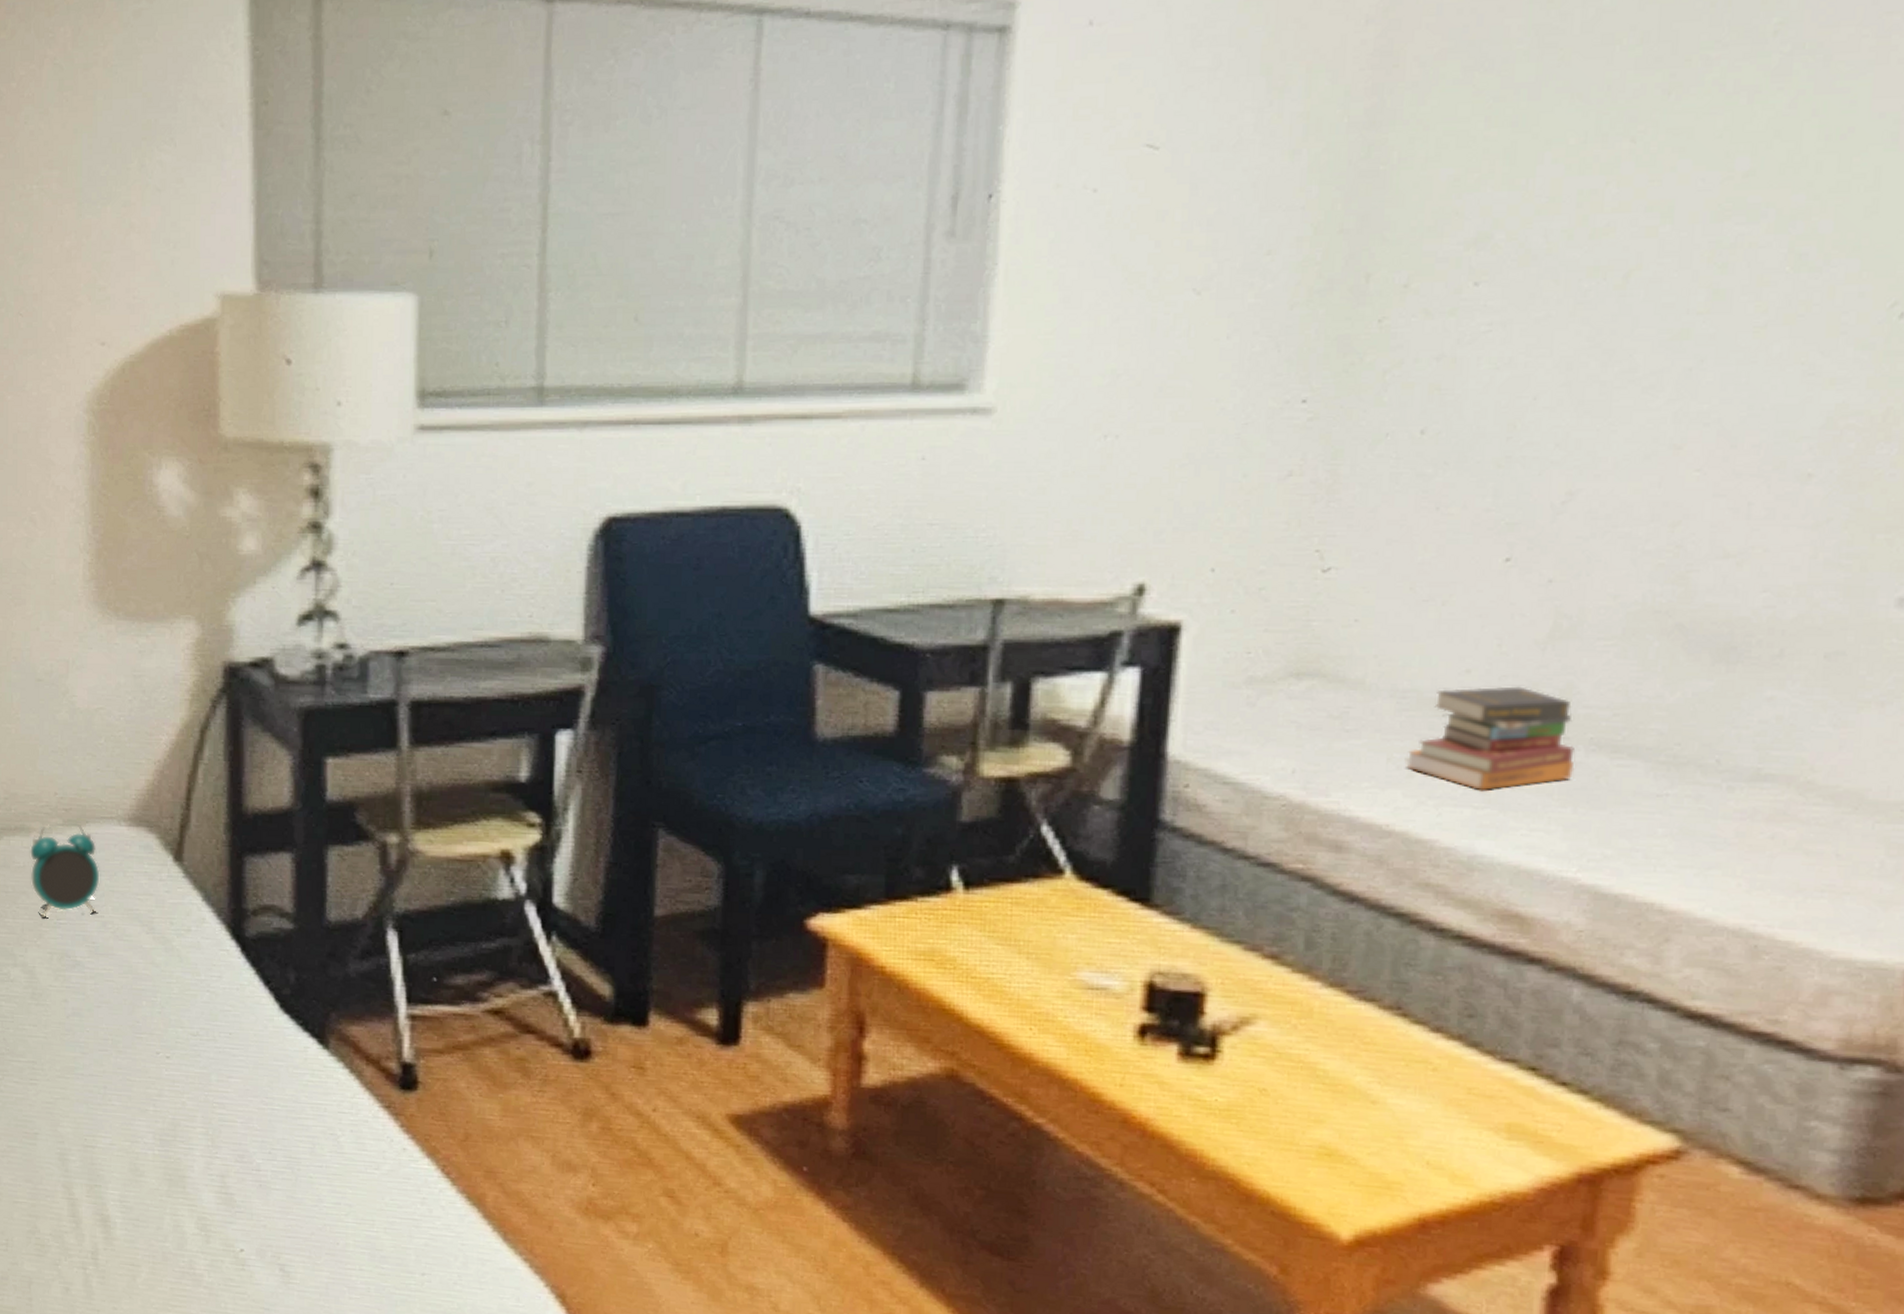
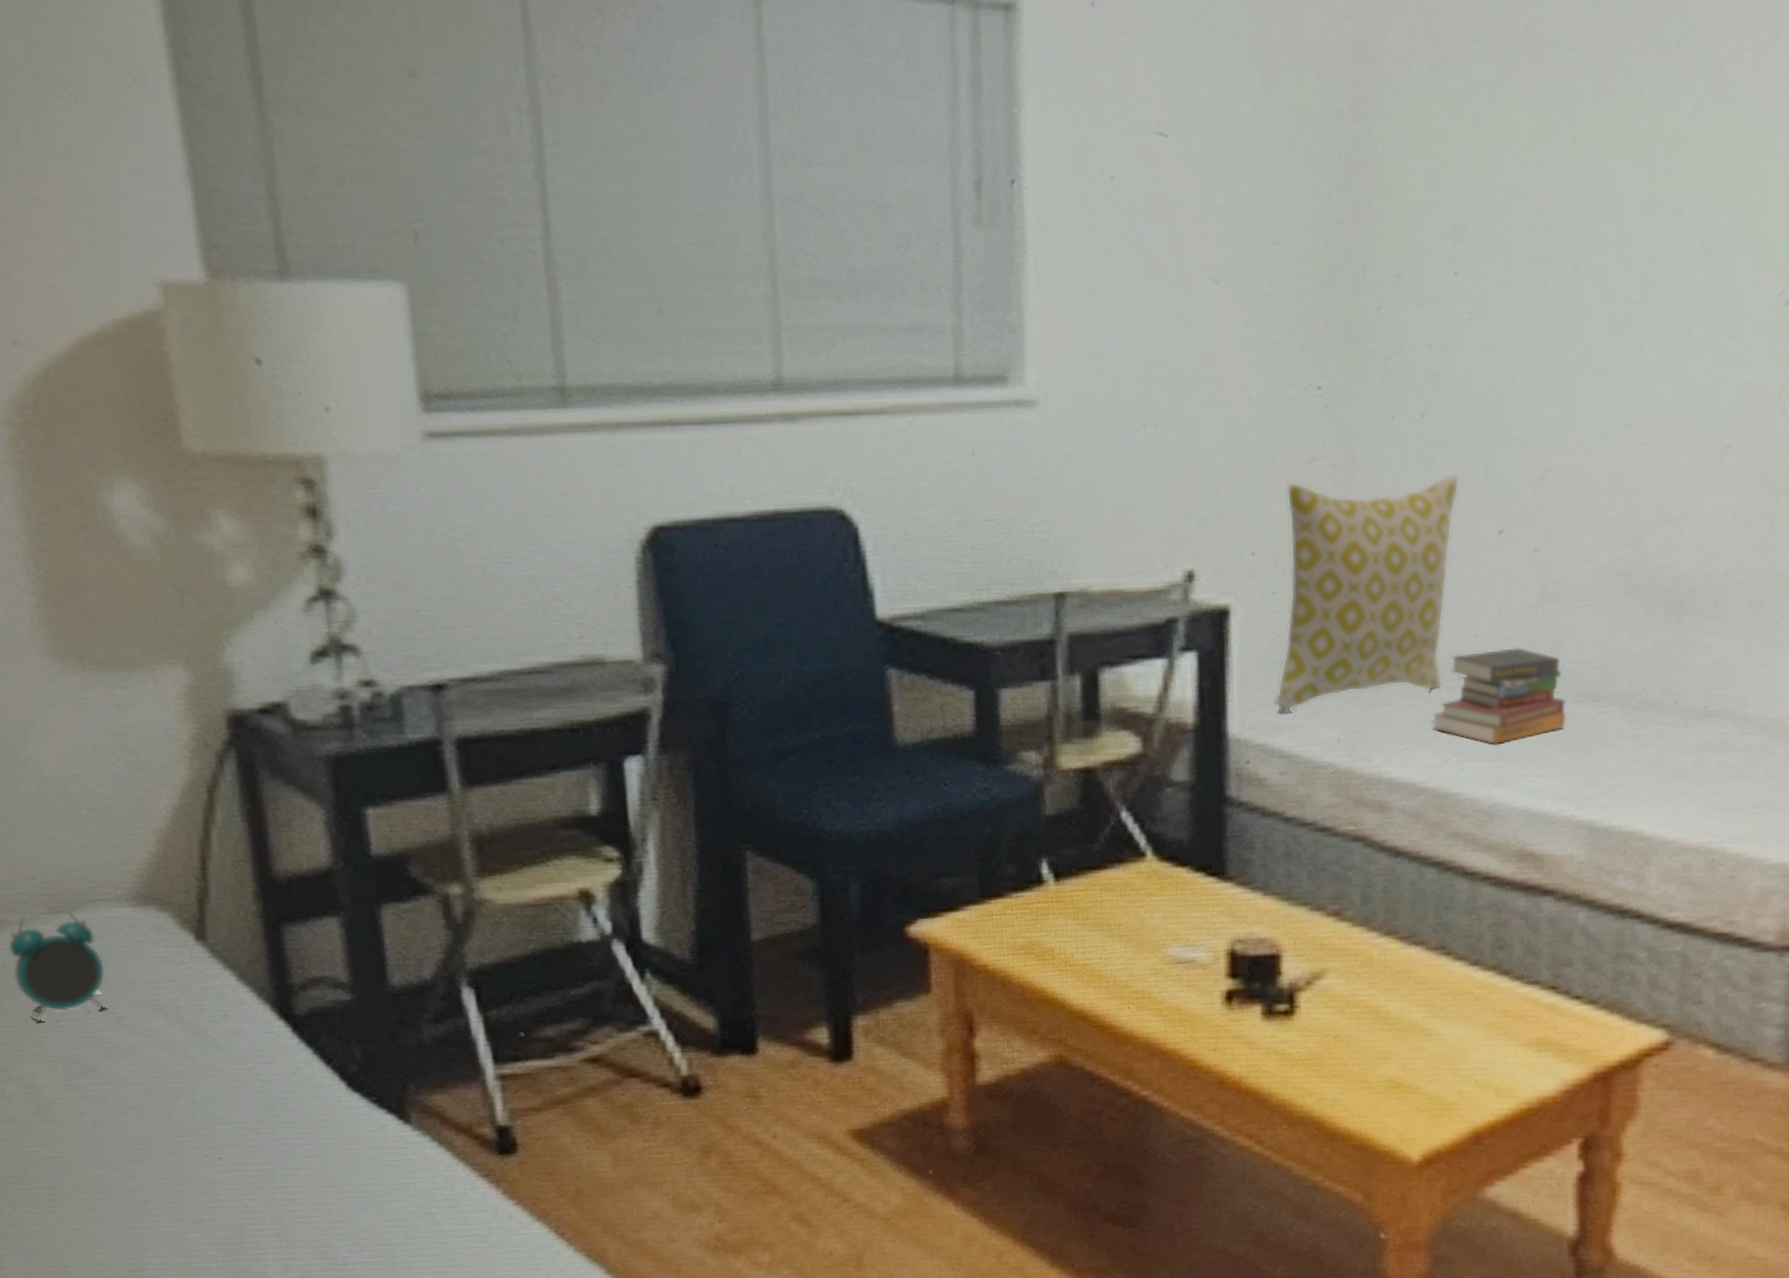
pillow: none [1226,495,1461,737] -> present [1277,473,1459,713]

